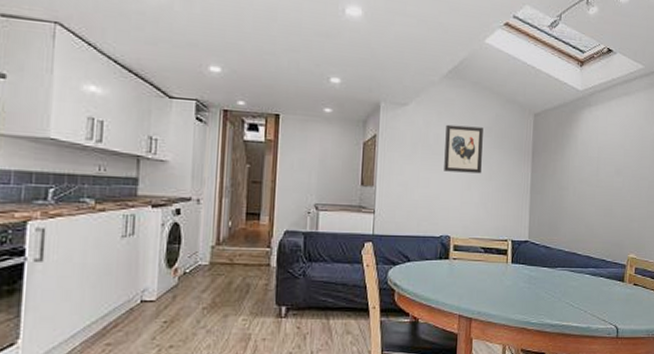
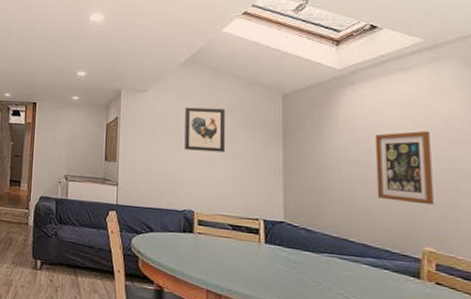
wall art: none [600,151,641,218] -> present [375,130,434,205]

